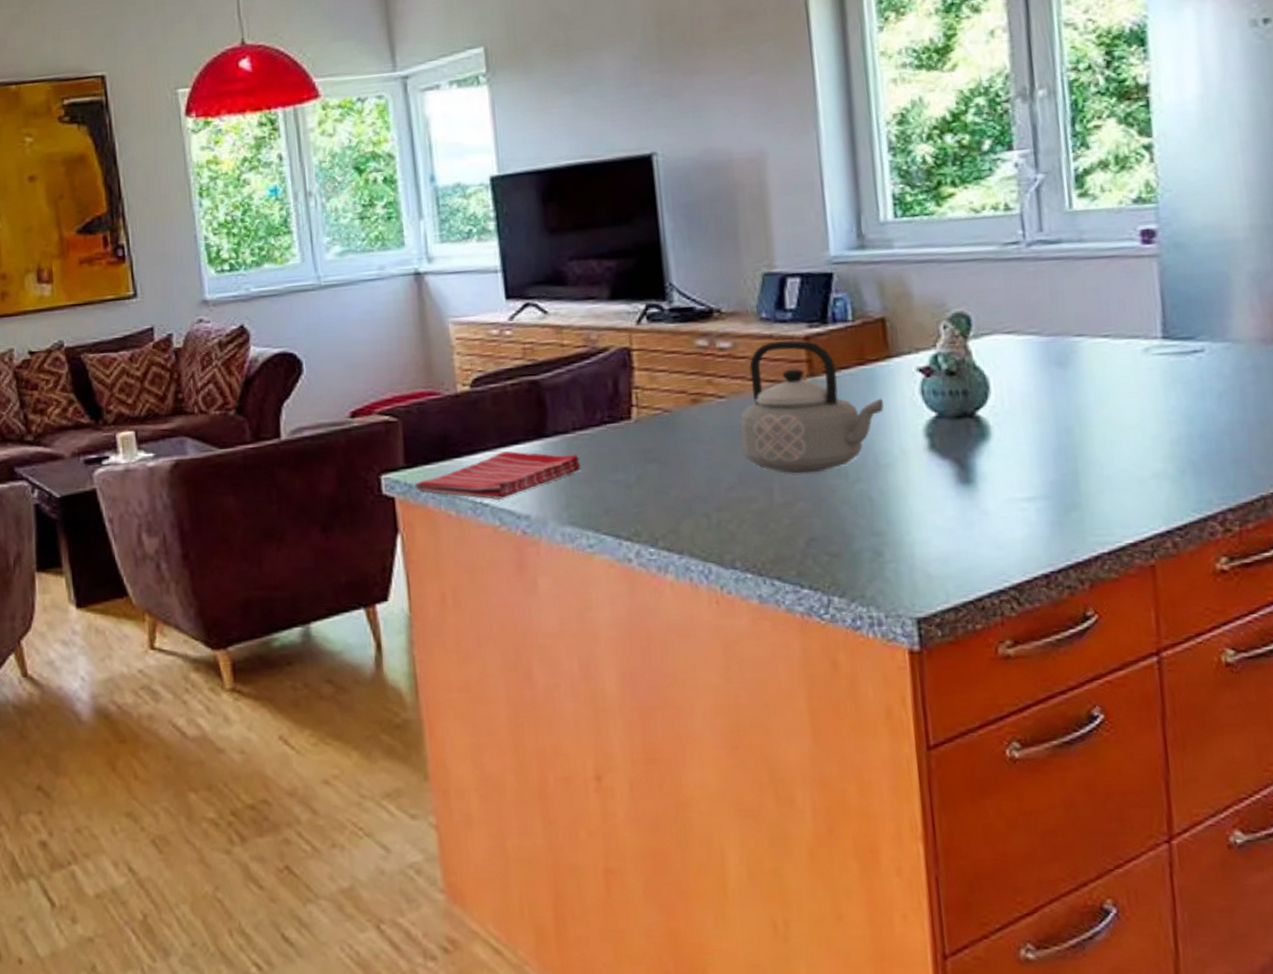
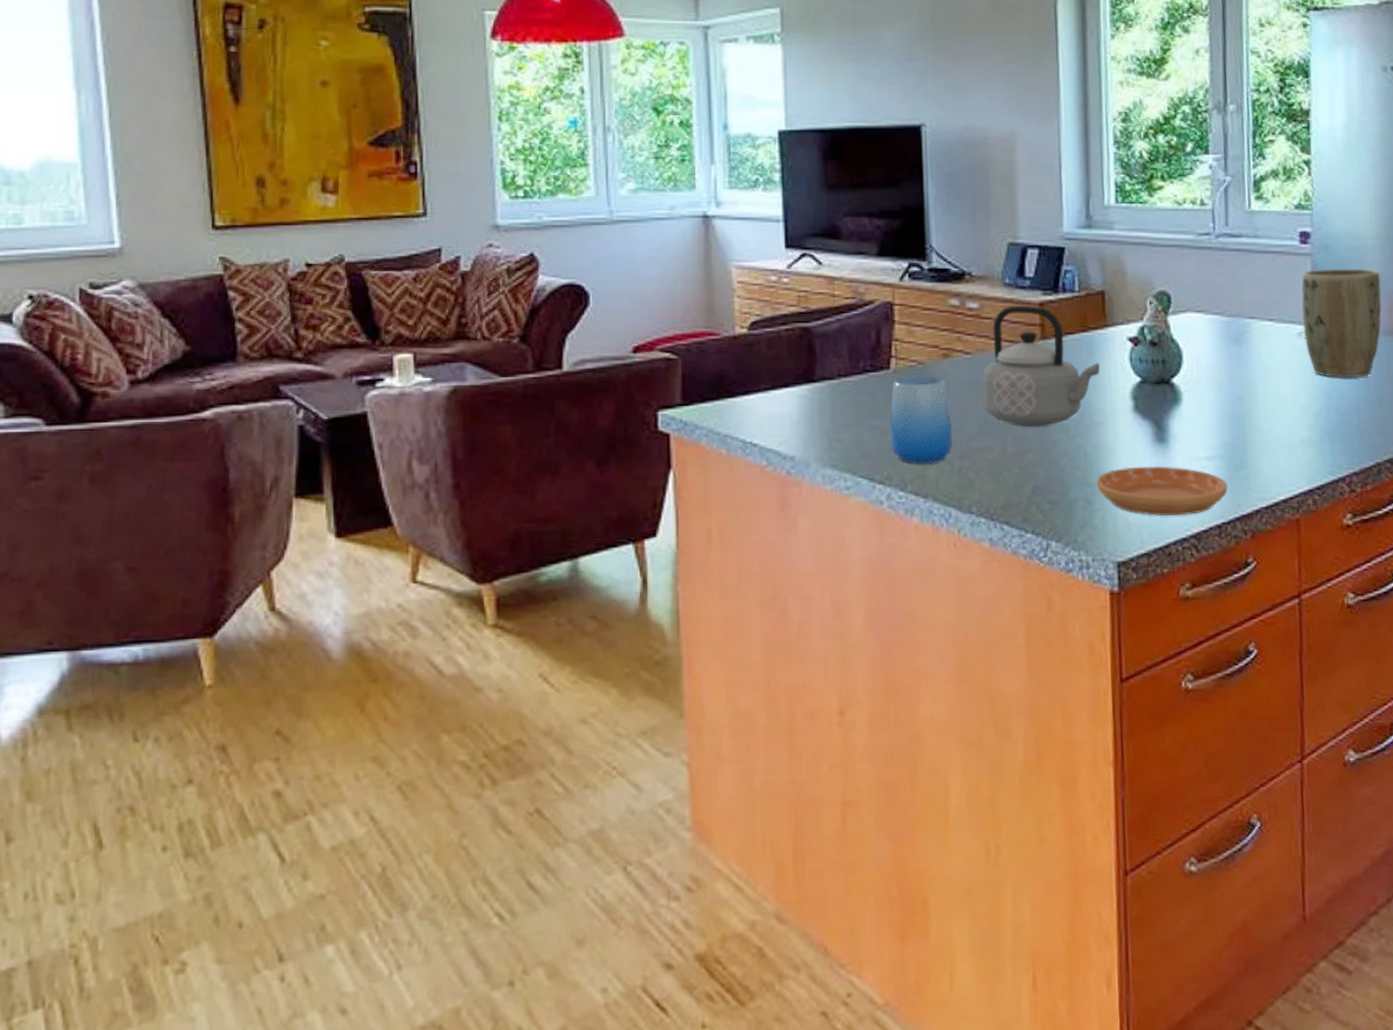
dish towel: present [415,451,581,500] -> none [690,394,843,440]
cup: none [634,423,709,518] -> present [890,376,953,464]
saucer: none [885,510,1056,566] -> present [1096,466,1228,516]
plant pot: none [1146,266,1262,399] -> present [1301,268,1382,378]

